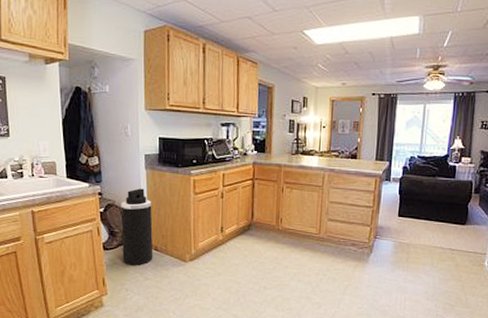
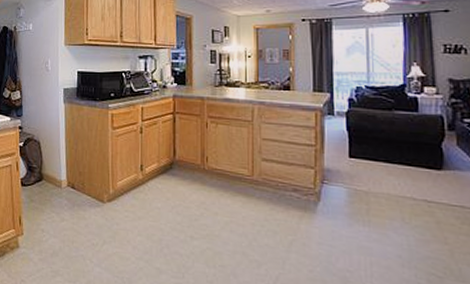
trash can: present [120,188,153,266] -> none [39,122,70,205]

